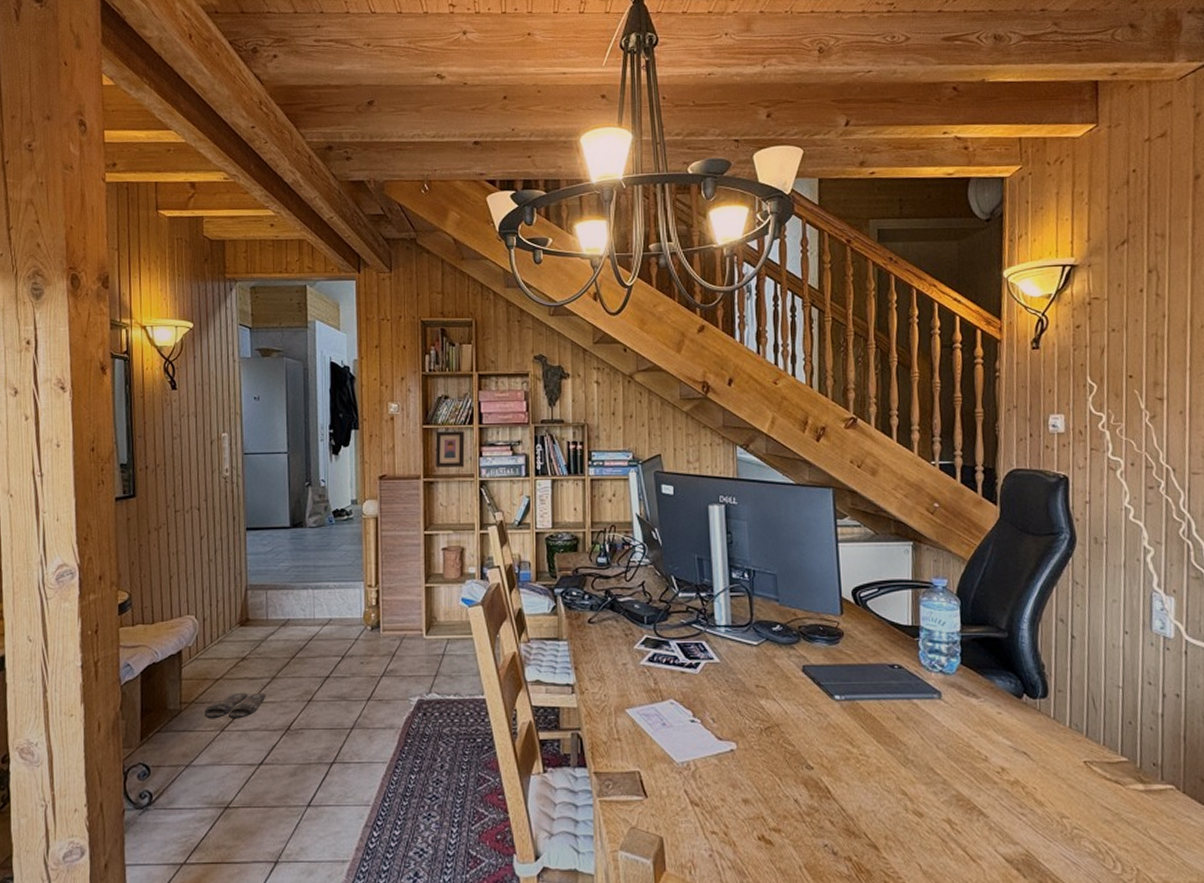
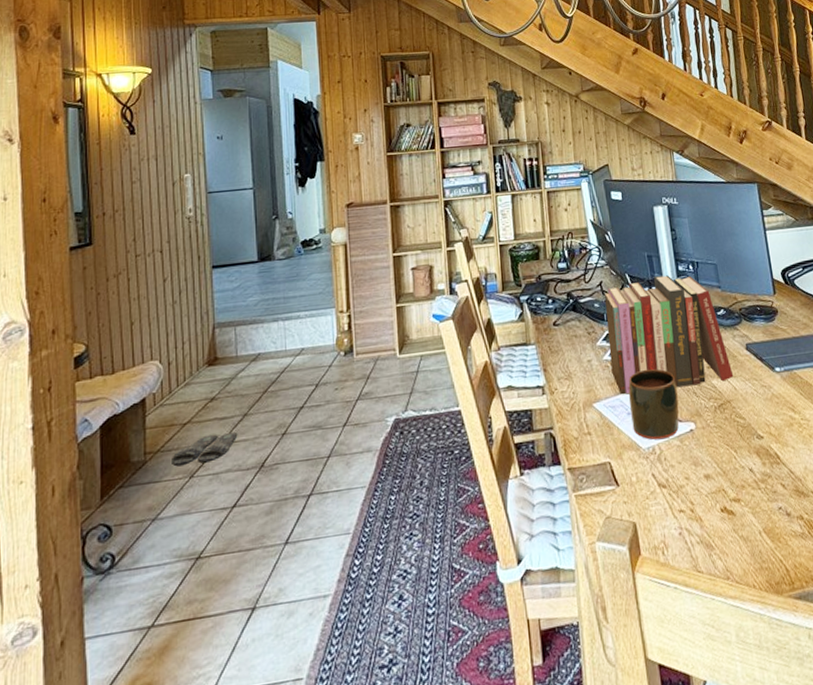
picture frame: present [435,431,465,468] -> none [399,155,429,192]
books: none [646,582,786,704] -> present [605,275,734,395]
mug: none [664,680,720,756] -> present [628,368,679,440]

